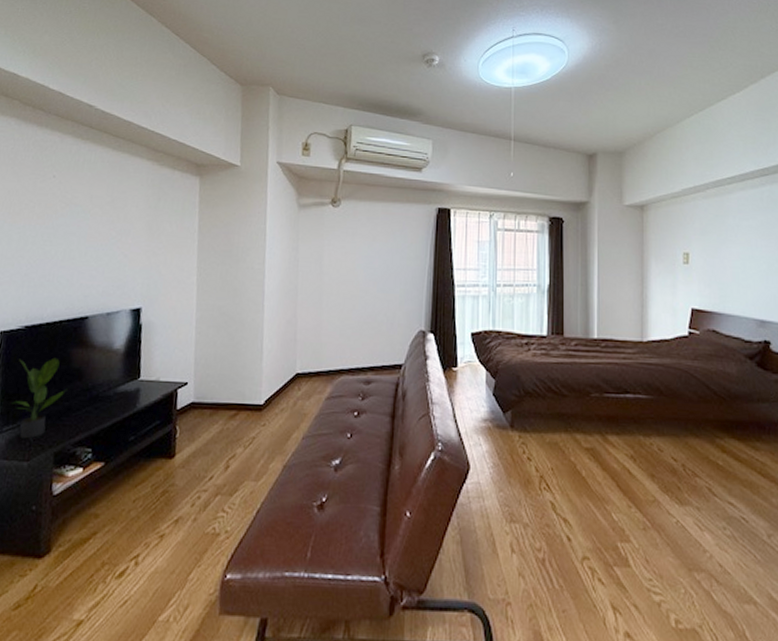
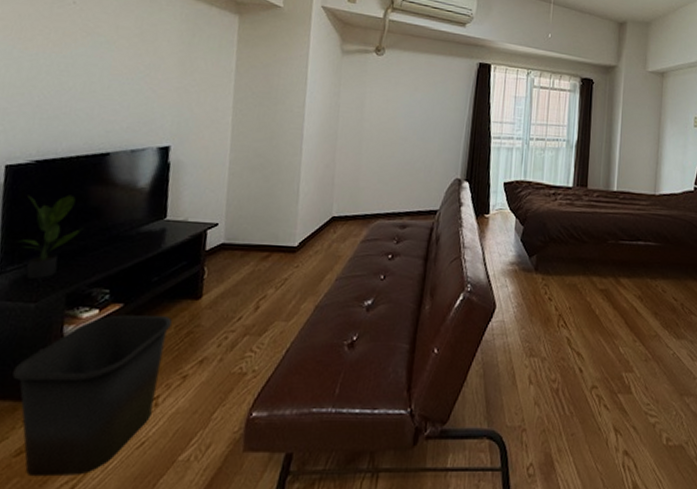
waste bin: none [10,473,148,631] -> present [12,315,172,477]

